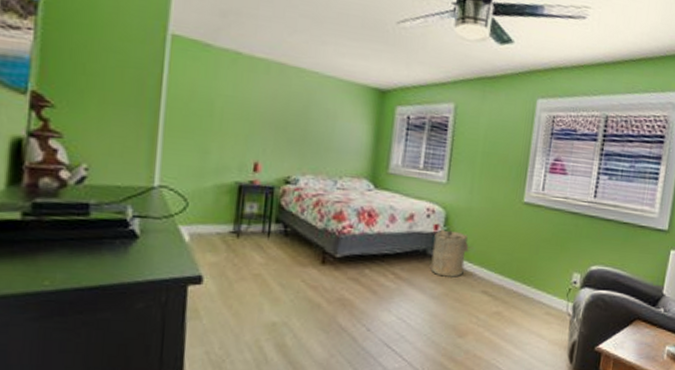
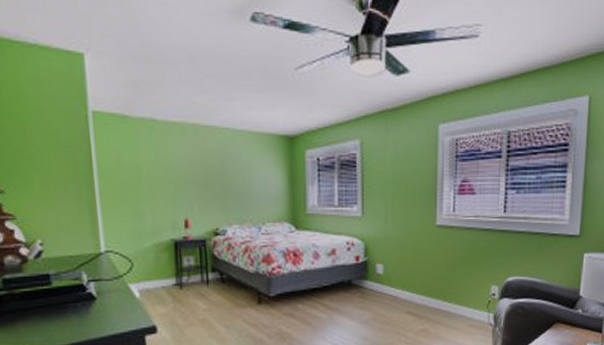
laundry hamper: present [430,229,473,277] -> none [356,260,394,303]

